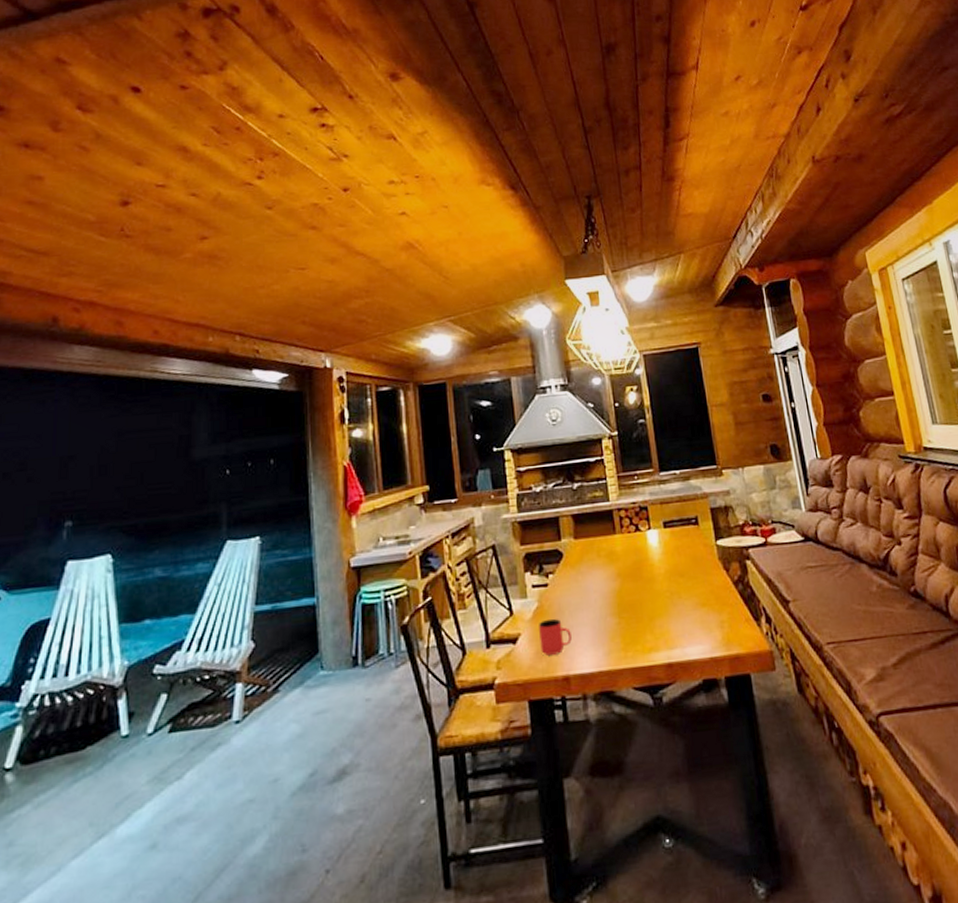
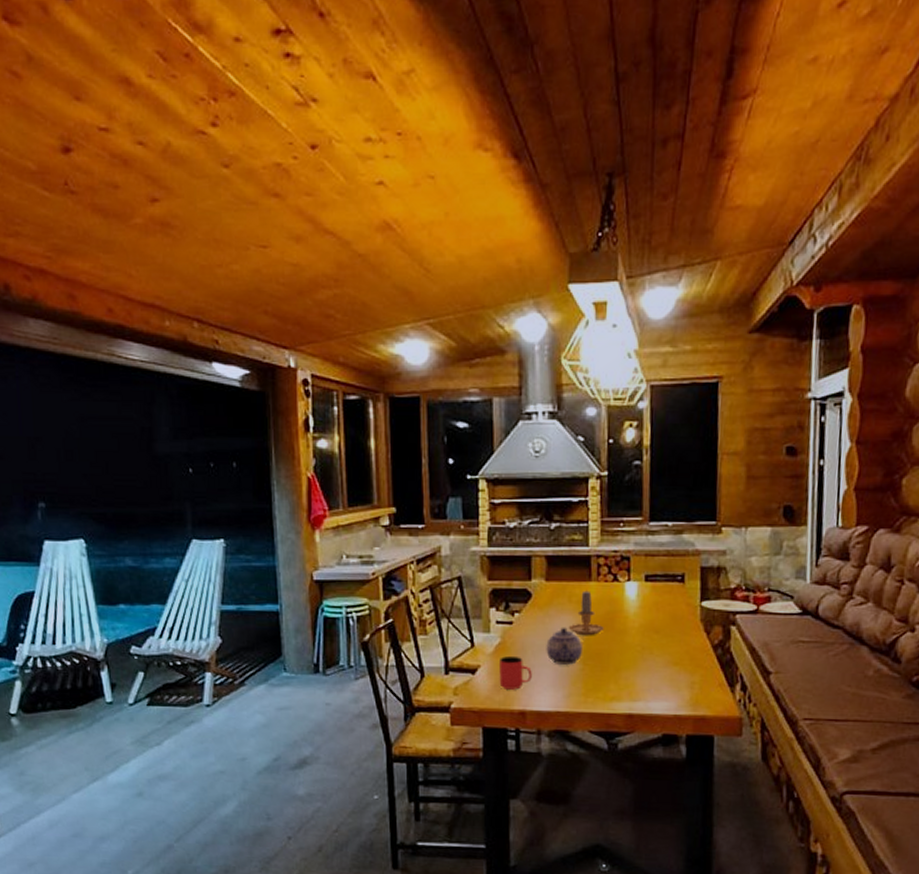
teapot: none [581,582,616,622] -> present [546,627,582,665]
candle: none [600,543,634,589] -> present [568,590,604,636]

